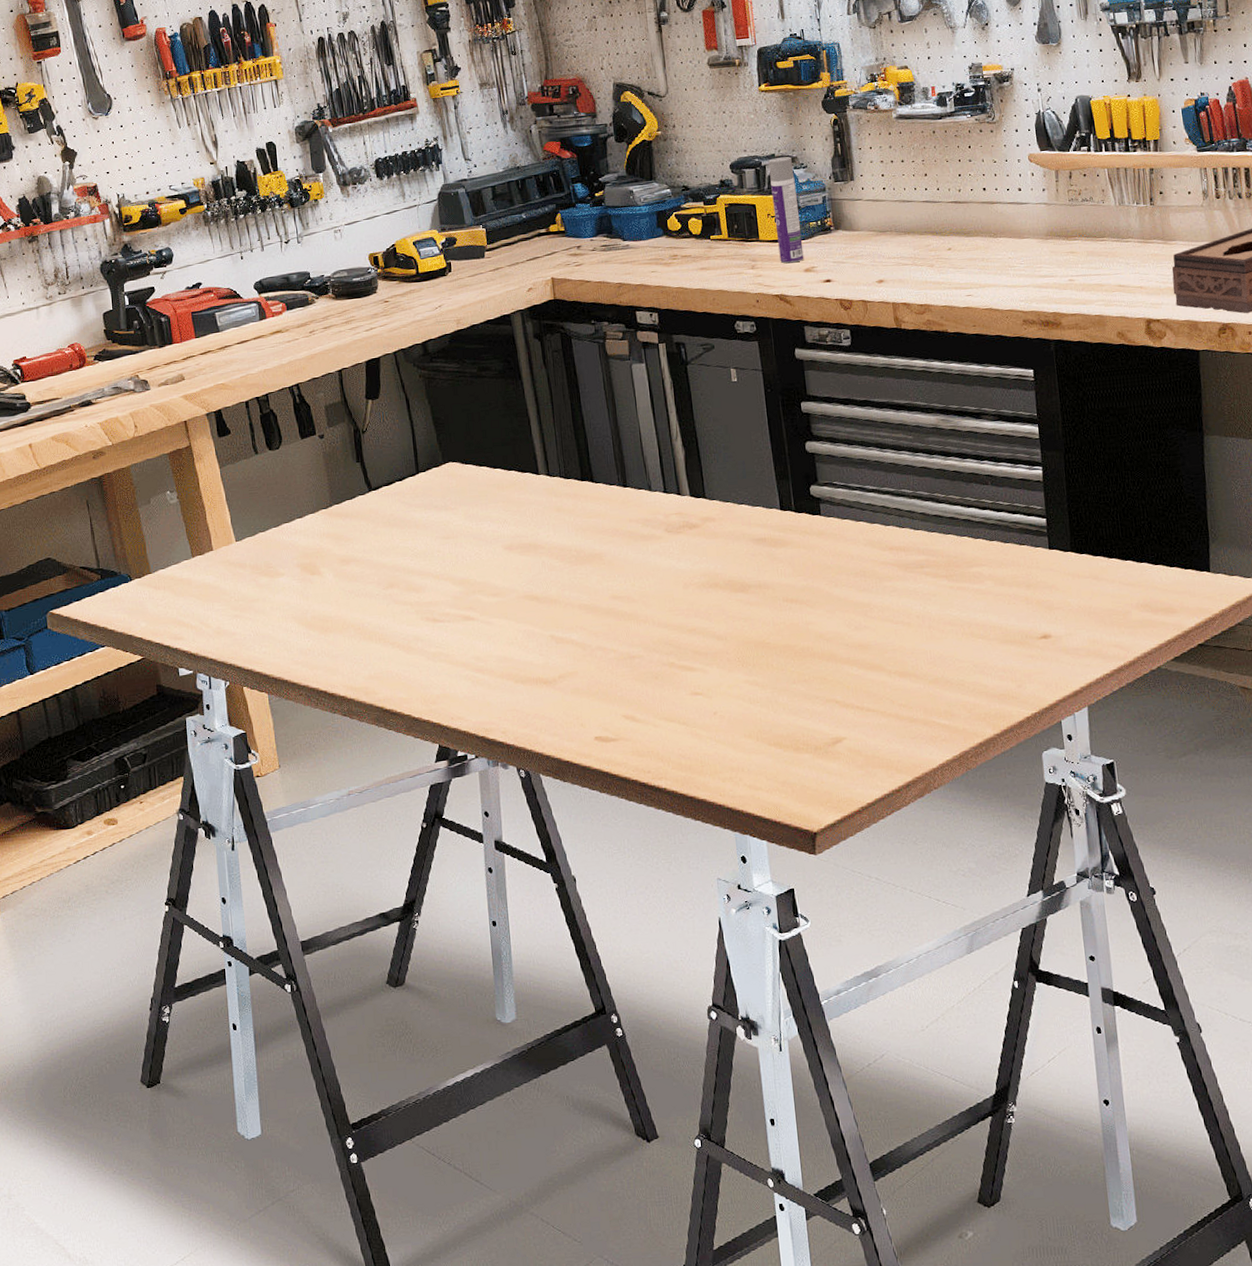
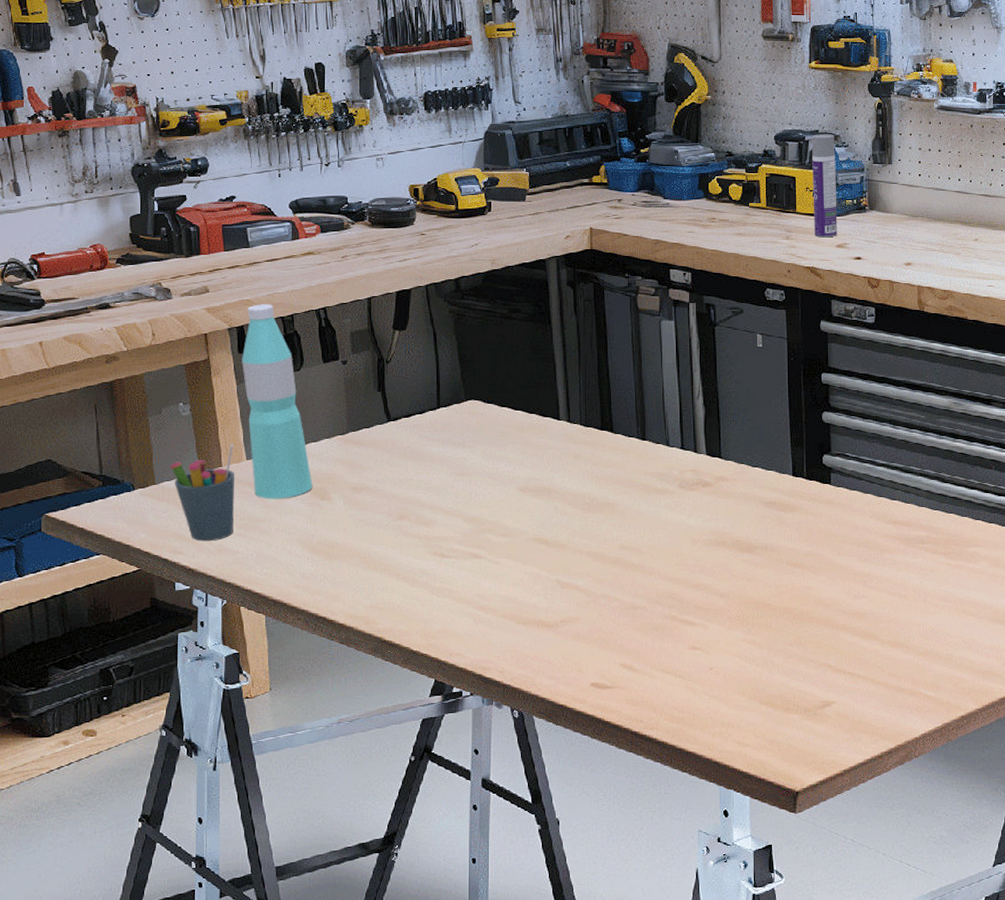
pen holder: none [164,526,230,626] -> present [170,443,235,542]
water bottle: none [222,386,302,579] -> present [242,304,313,499]

